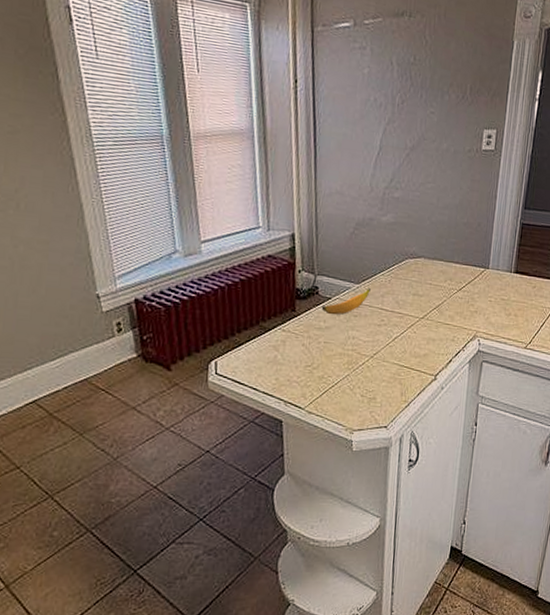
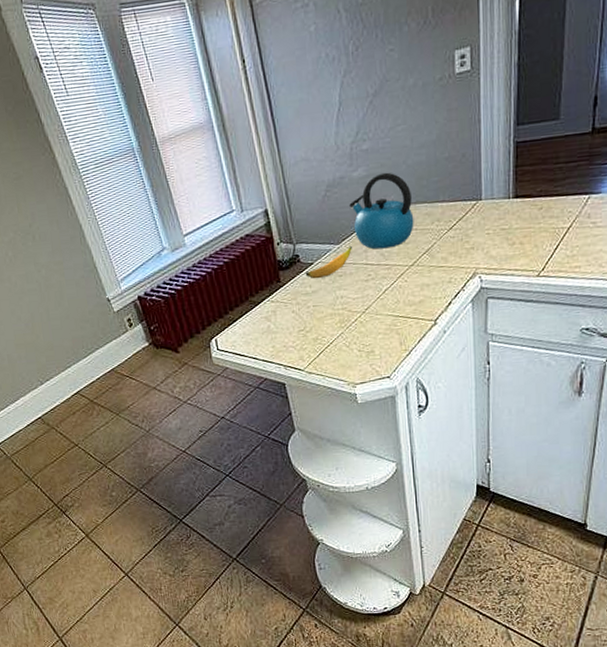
kettle: none [374,223,431,298] -> present [349,172,414,250]

